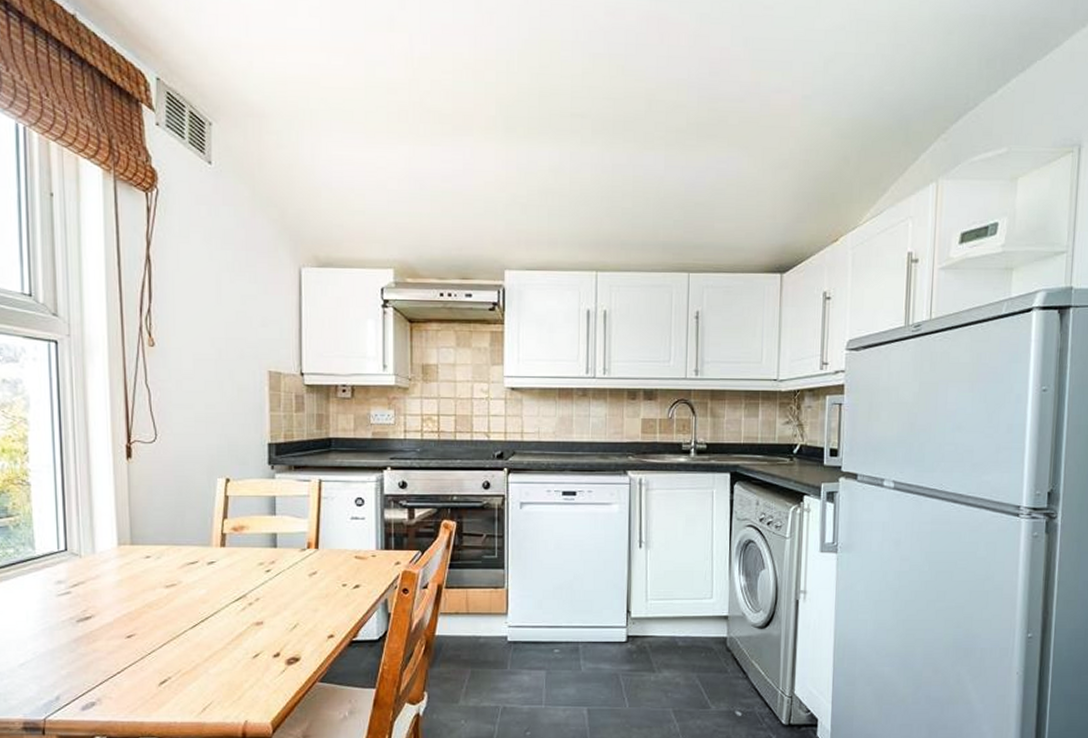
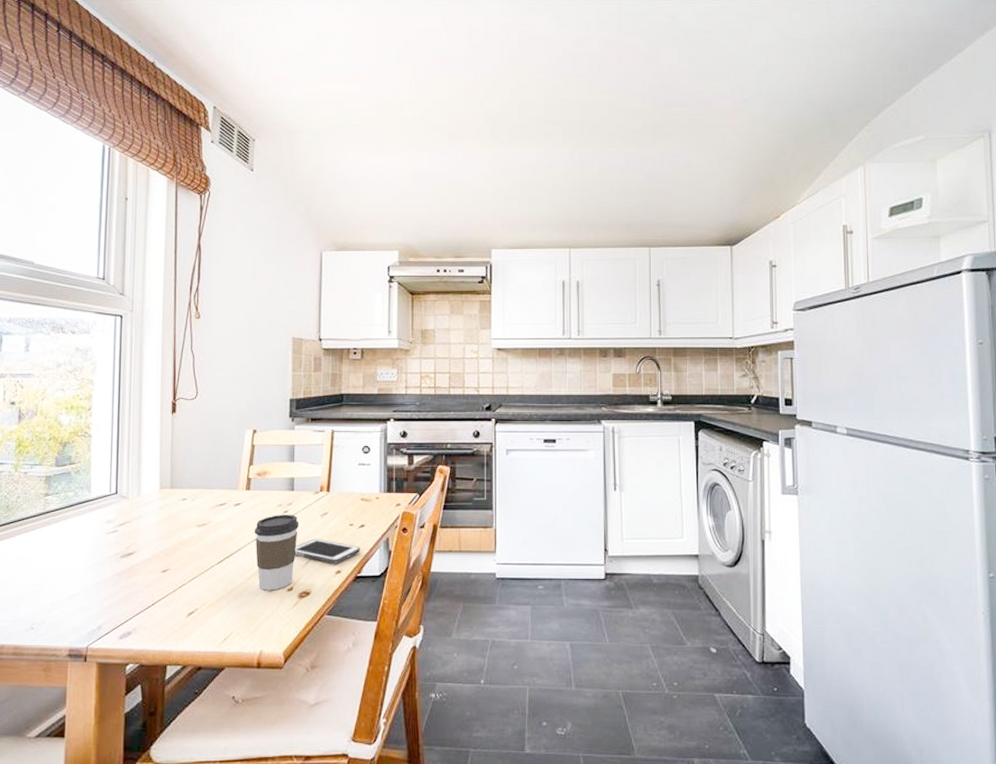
coffee cup: none [232,573,285,657] -> present [254,514,300,591]
cell phone: none [280,600,356,628] -> present [294,538,361,564]

